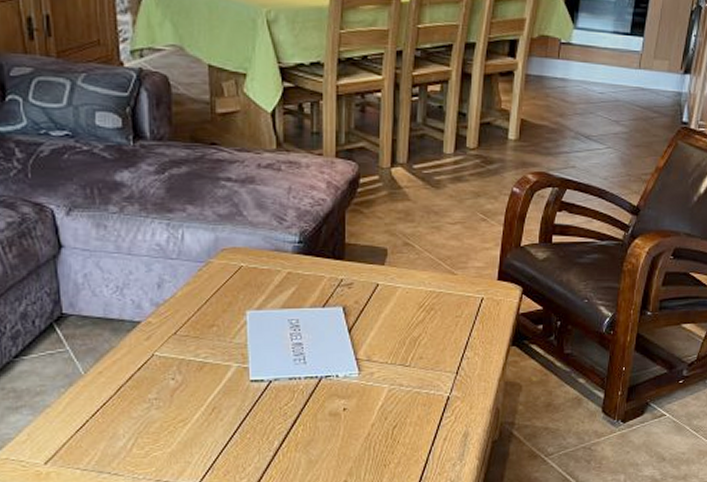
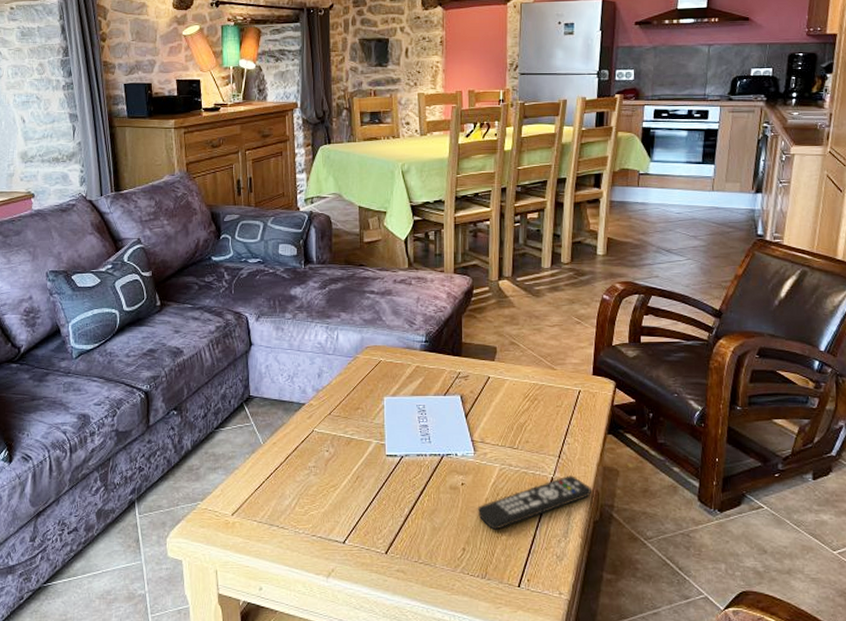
remote control: none [361,393,491,458] -> present [477,475,591,530]

